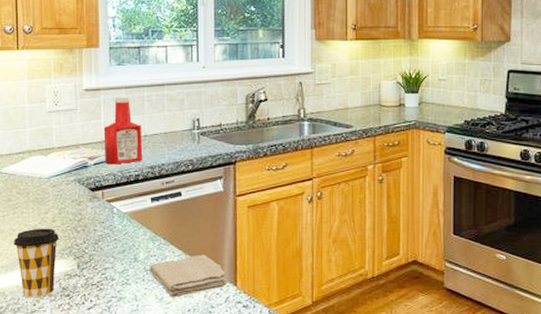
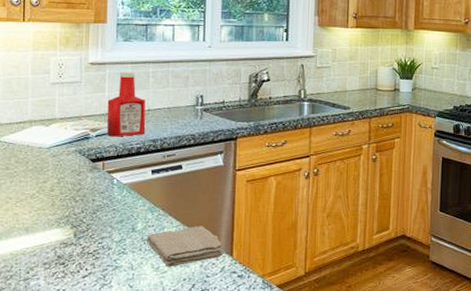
coffee cup: present [13,228,59,298] -> none [9,197,57,266]

